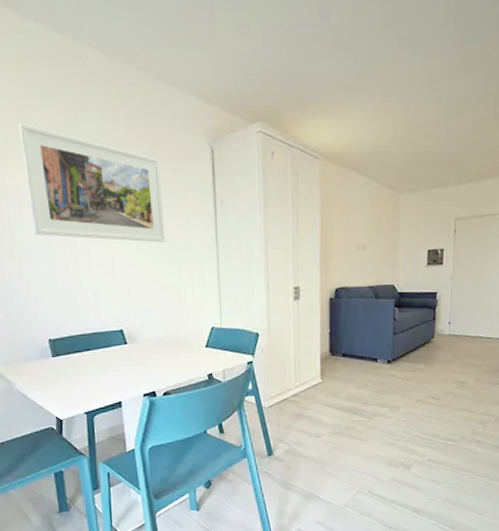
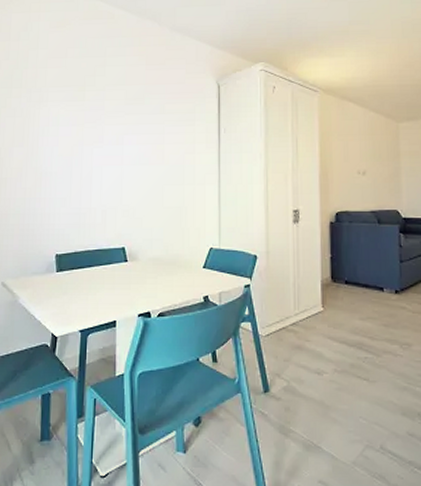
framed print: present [18,124,166,243] -> none [56,68,172,166]

